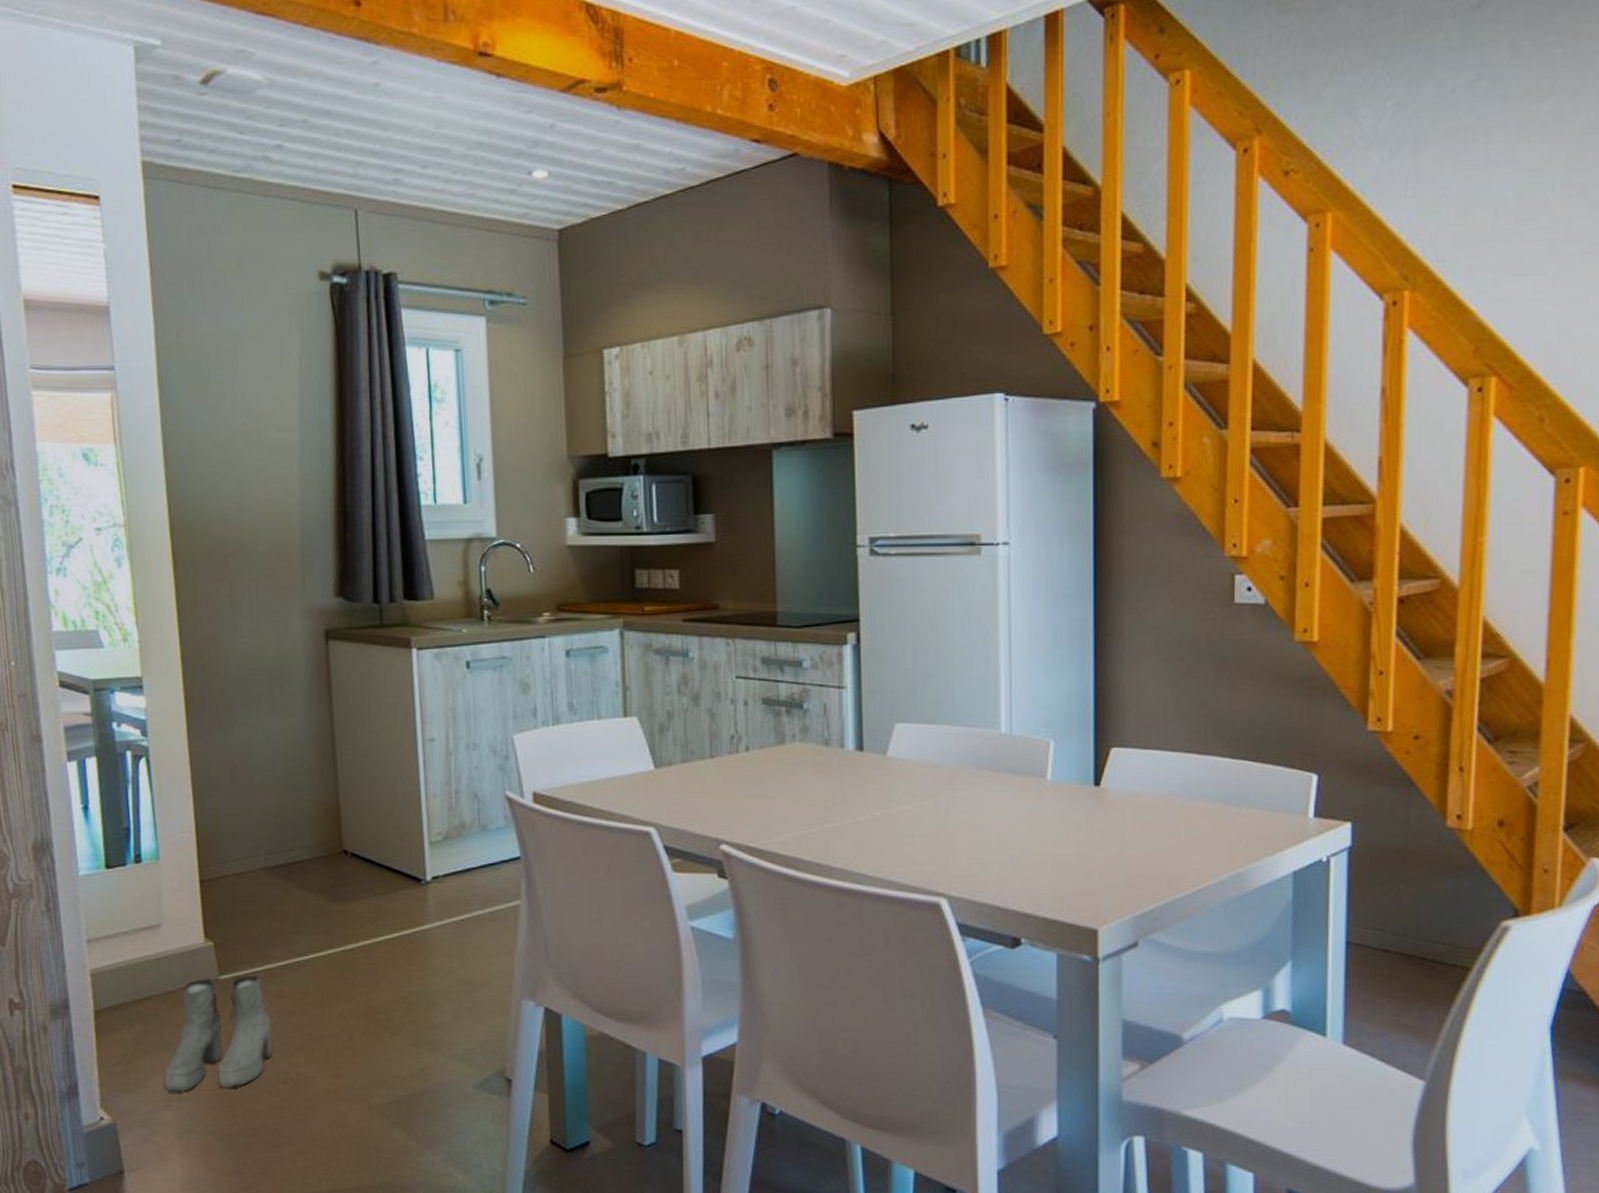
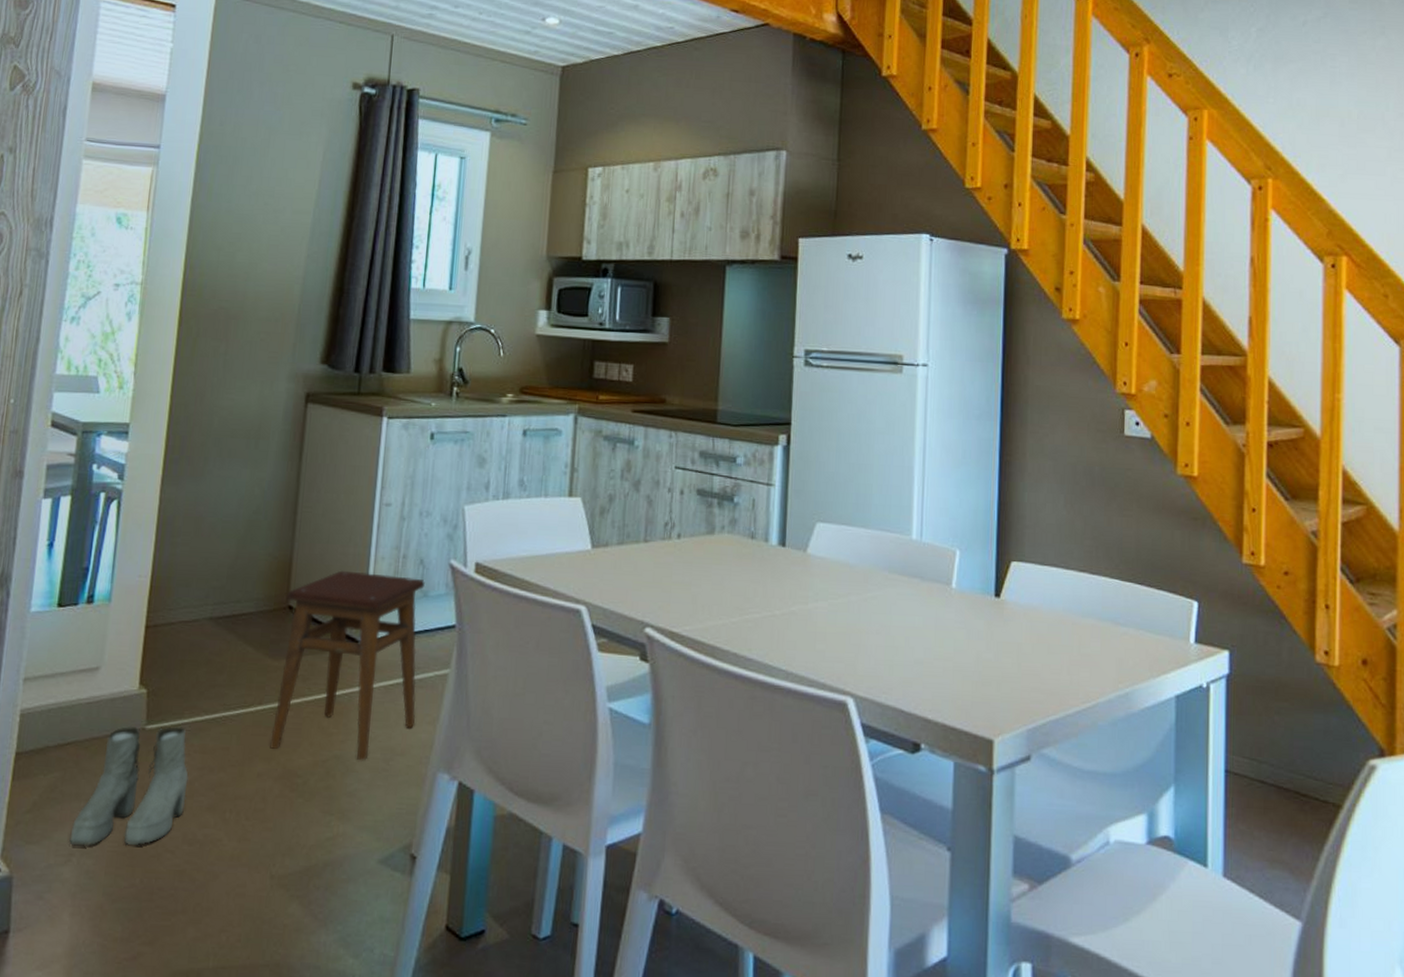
stool: none [340,810,492,995] -> present [270,570,425,761]

